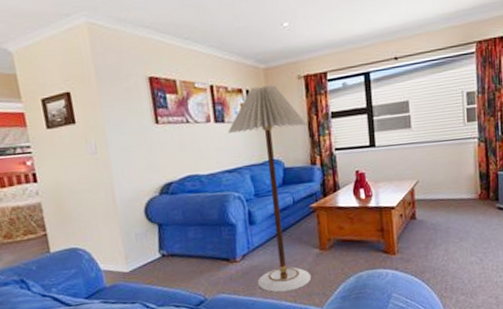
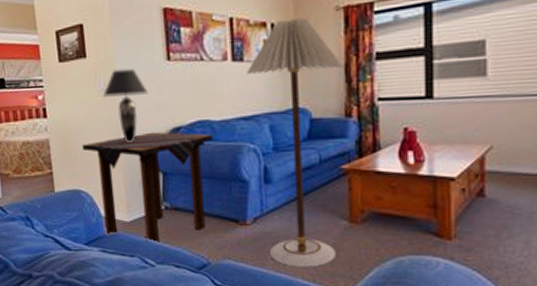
side table: none [76,186,203,289] -> present [81,131,214,242]
table lamp: none [95,132,139,200] -> present [103,68,148,142]

